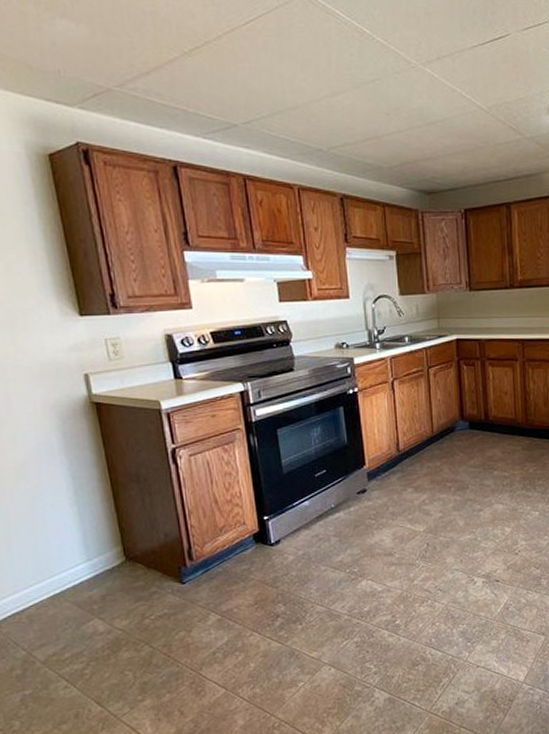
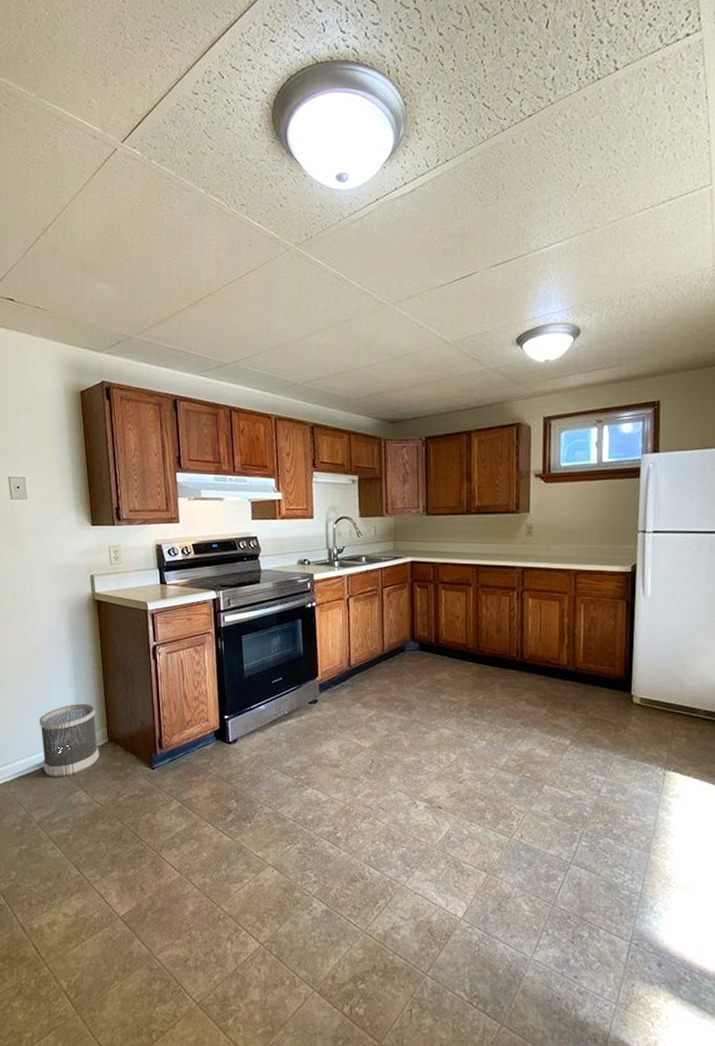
wastebasket: none [32,521,115,609] -> present [39,703,99,778]

